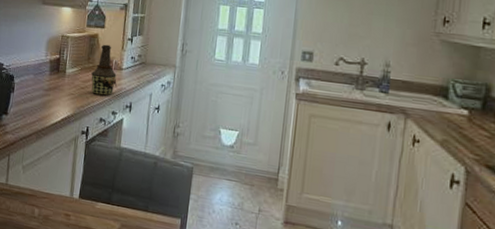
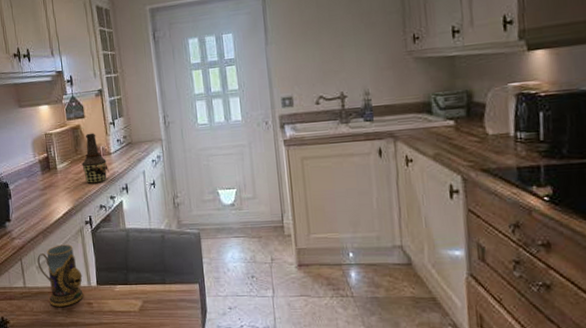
mug: none [24,148,67,213] -> present [37,244,83,307]

